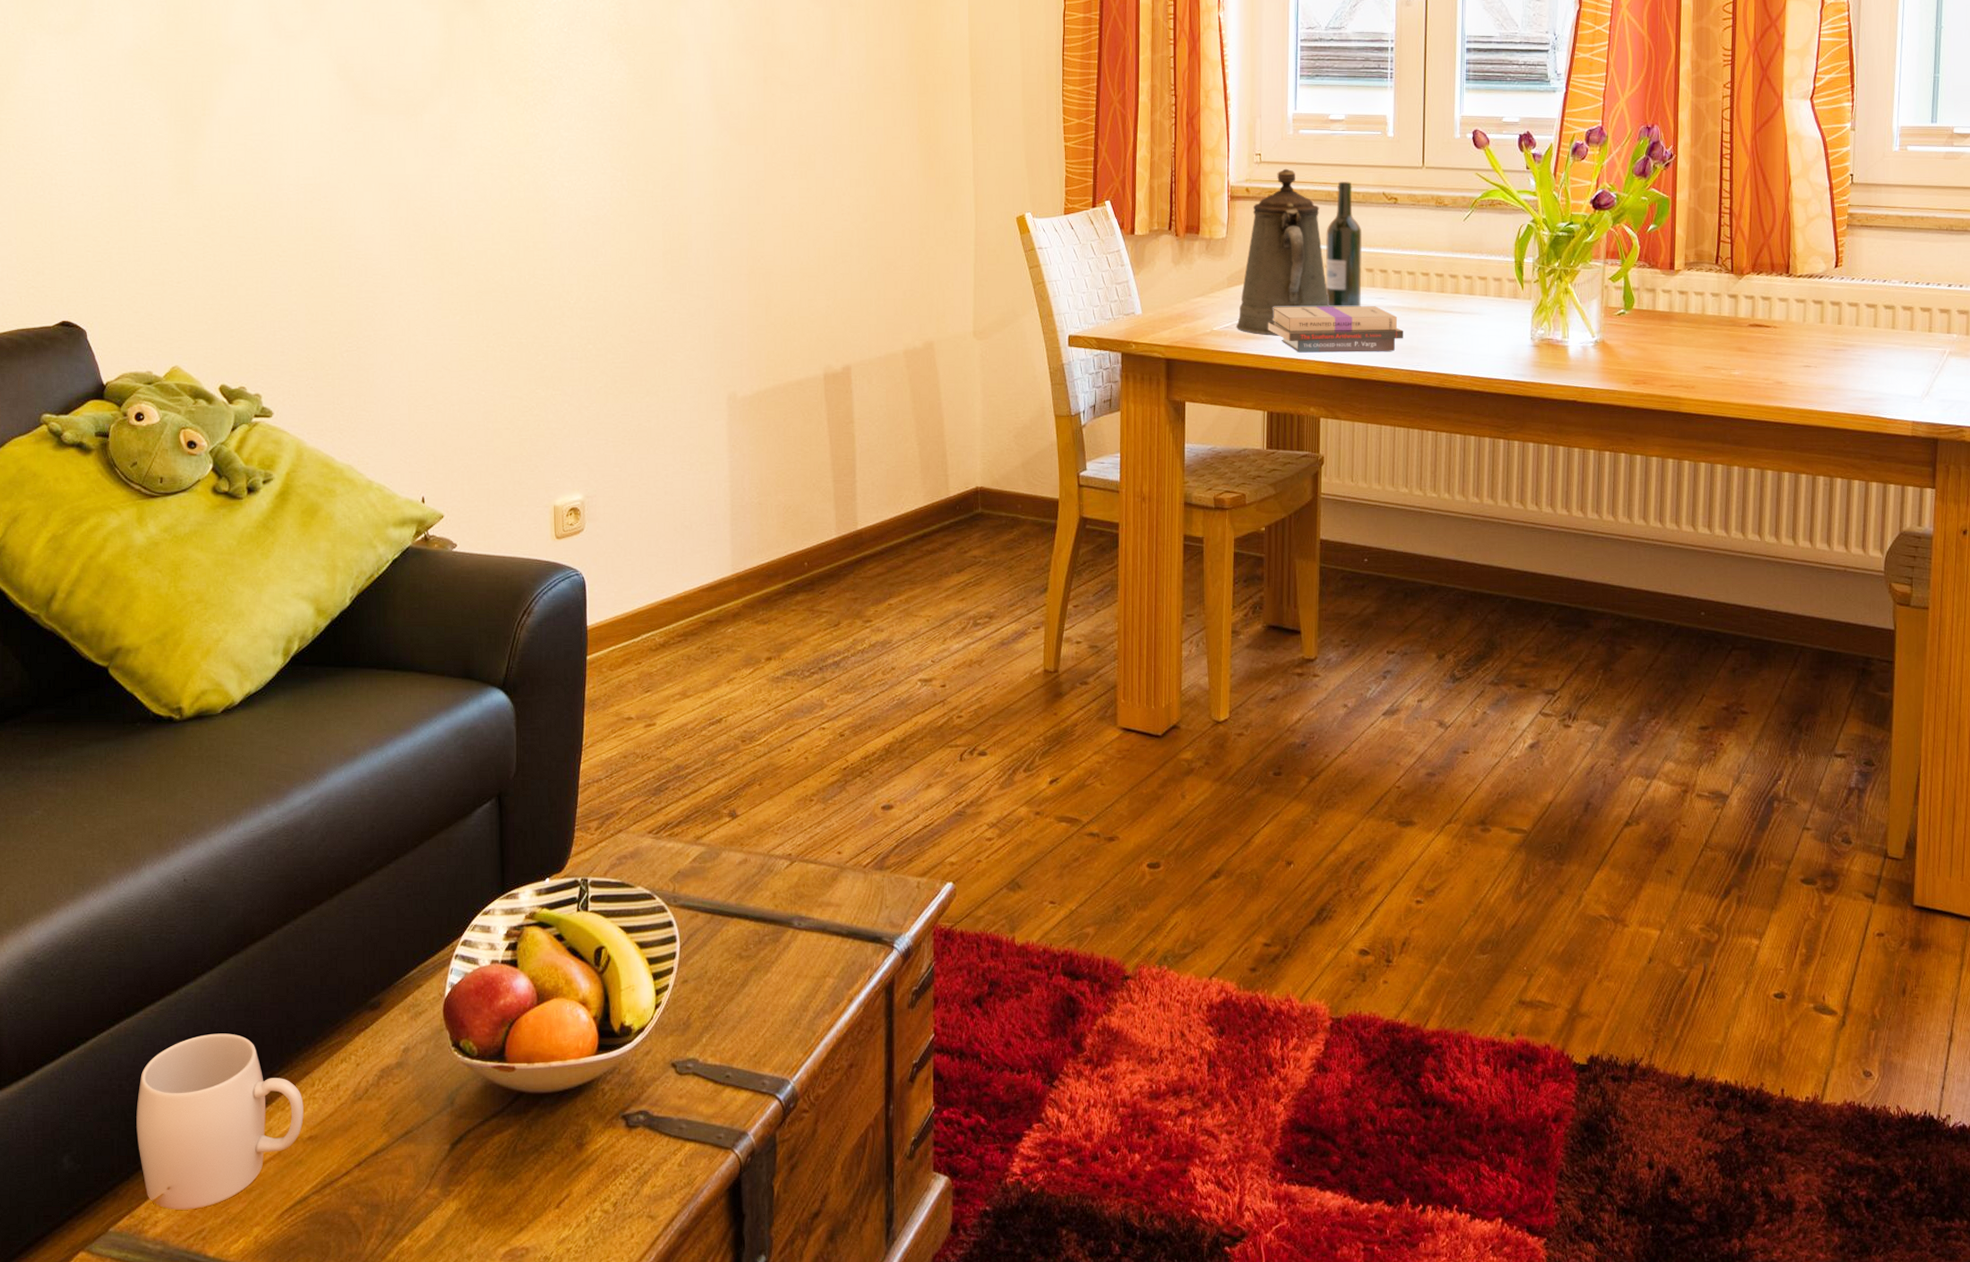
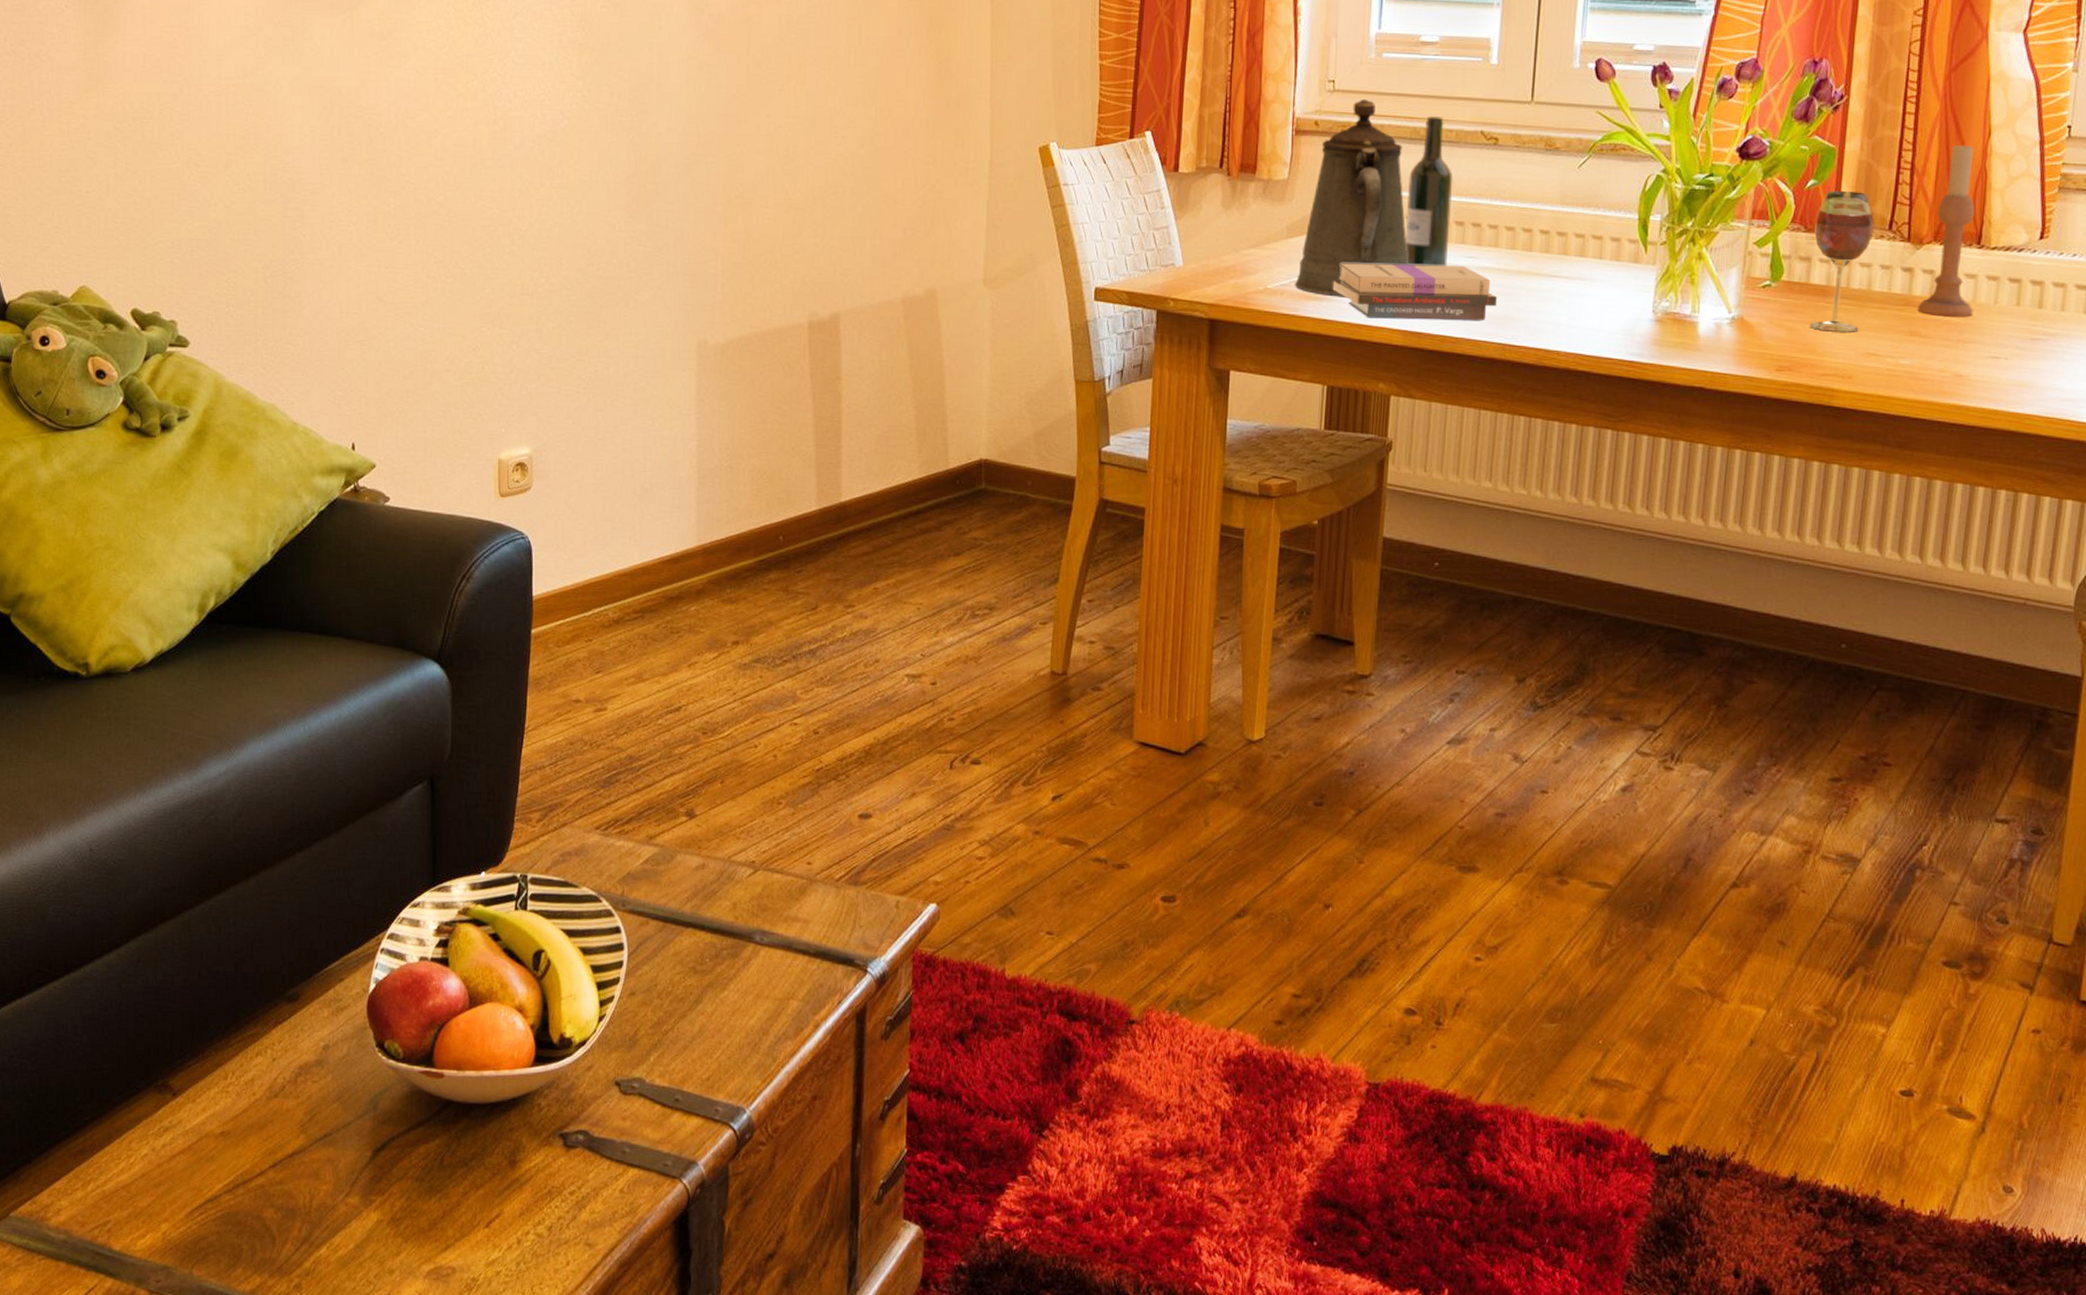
mug: present [136,1033,304,1210] -> none [39,1015,216,1200]
wineglass: none [1657,232,1703,350] -> present [1810,190,1874,332]
candlestick: none [1743,192,1787,334] -> present [1917,144,1975,317]

